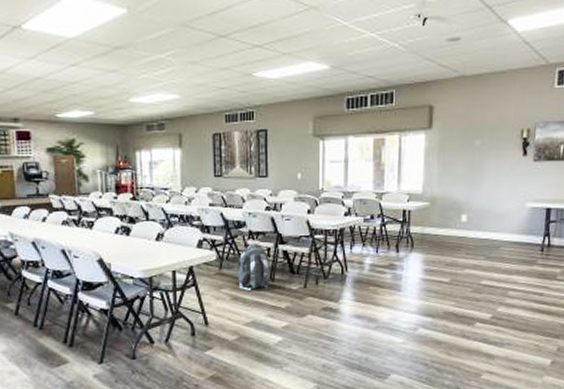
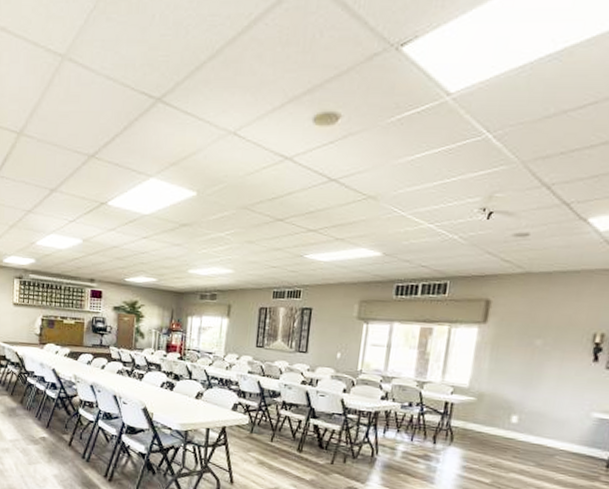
backpack: present [238,243,270,290] -> none [266,413,300,458]

